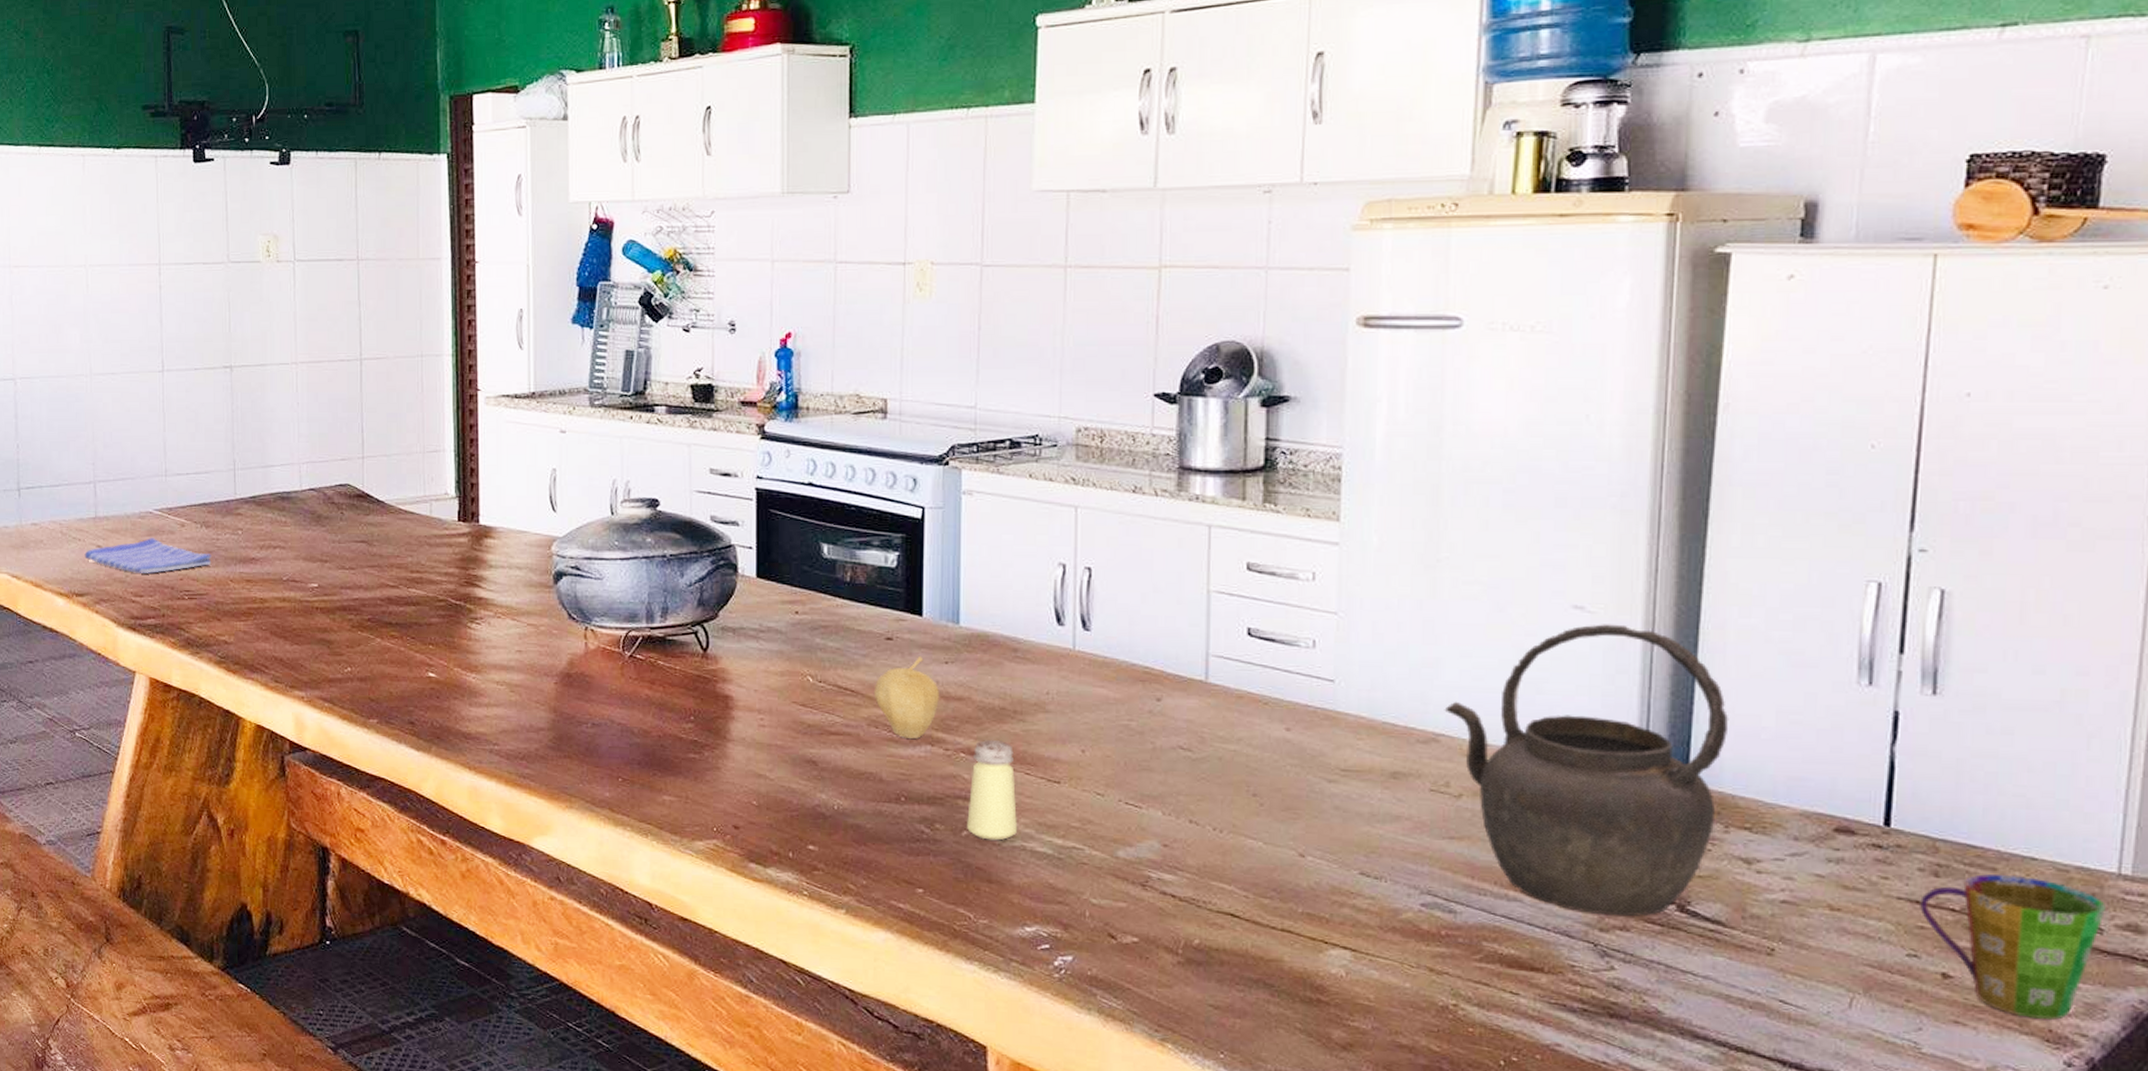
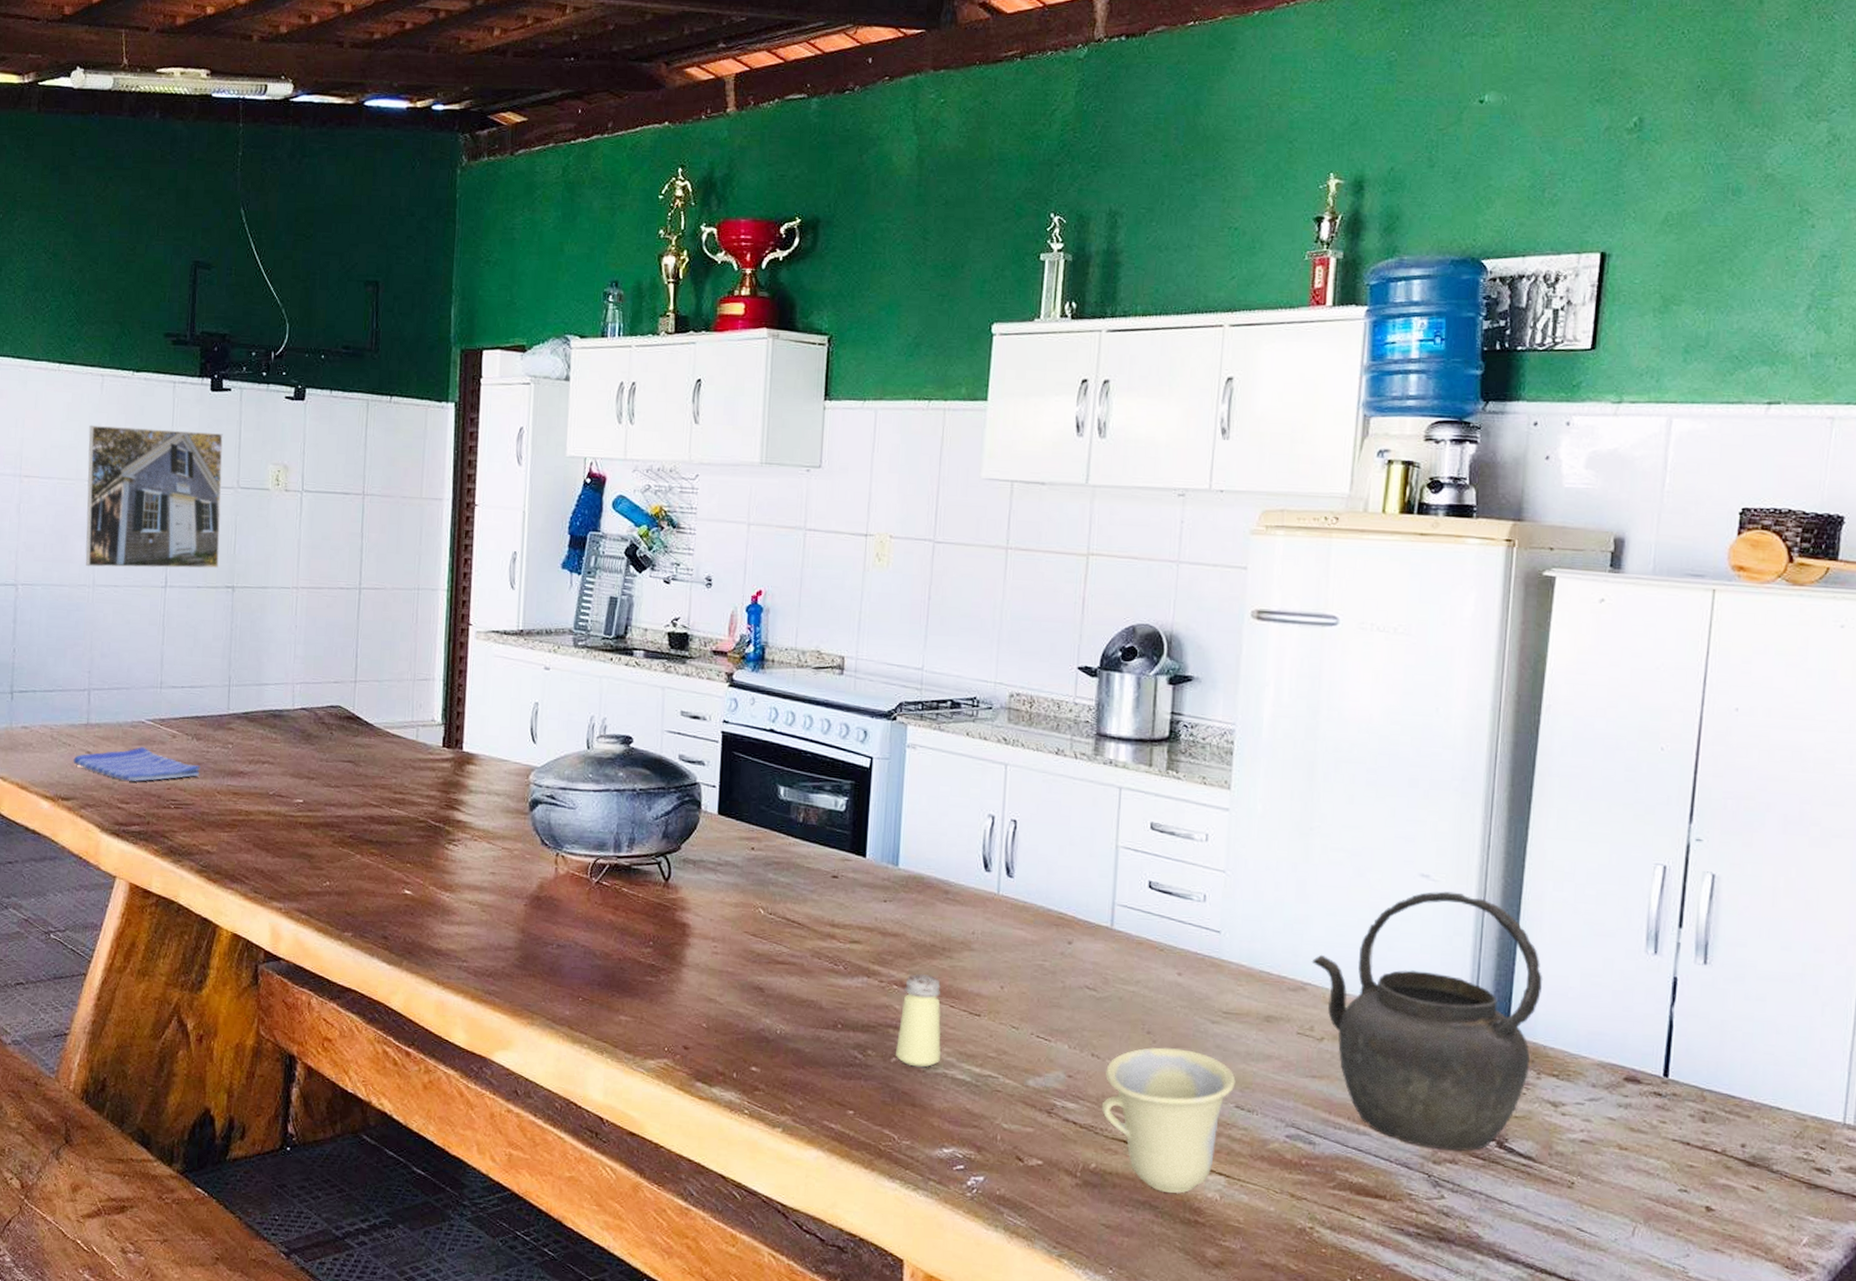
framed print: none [74,206,214,356] -> present [85,425,223,569]
fruit: present [873,655,939,739] -> none [818,893,877,970]
cup: none [1203,810,1359,971] -> present [1101,1047,1236,1194]
cup: present [1920,874,2106,1020] -> none [1690,1121,1833,1249]

